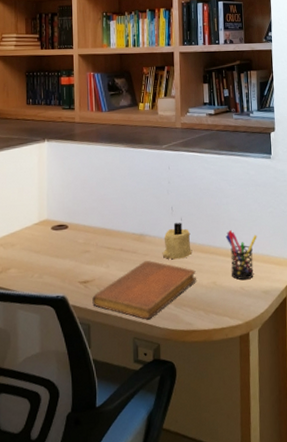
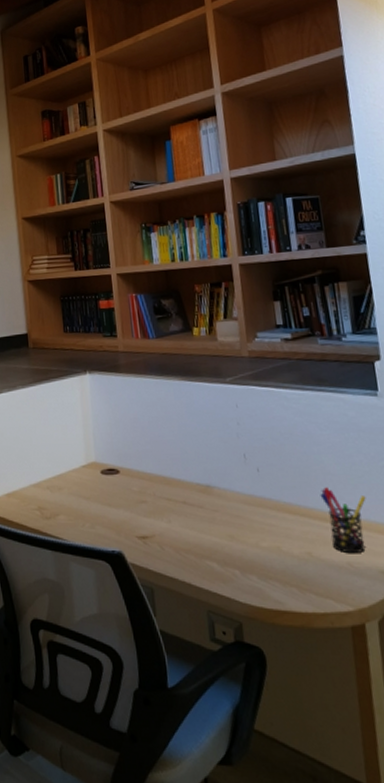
notebook: present [92,260,196,320] -> none [153,518,284,591]
candle: present [162,222,192,260] -> none [236,474,275,520]

